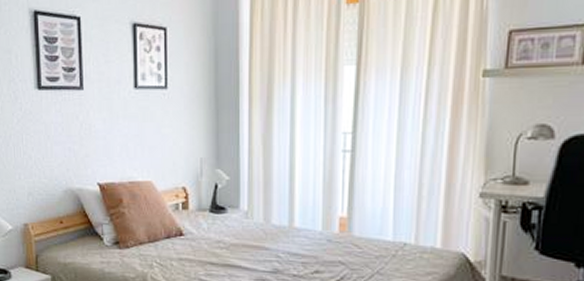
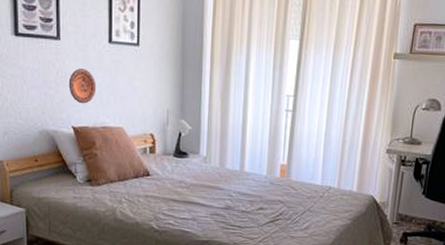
decorative plate: none [93,119,123,157] -> present [68,68,97,104]

